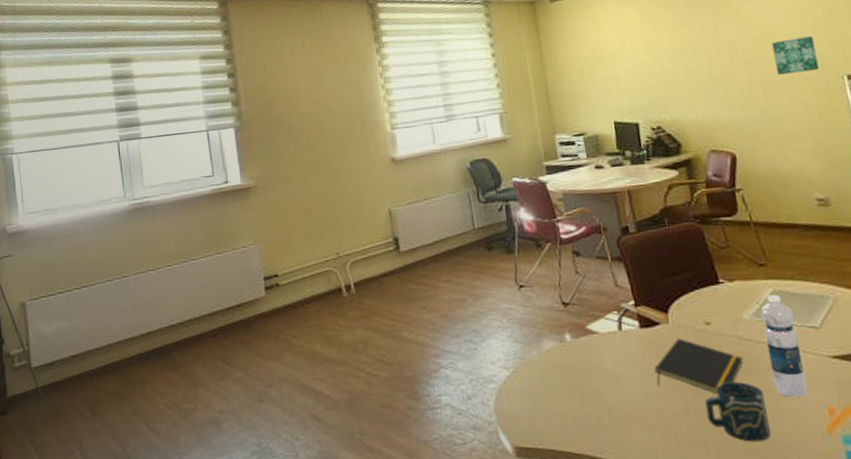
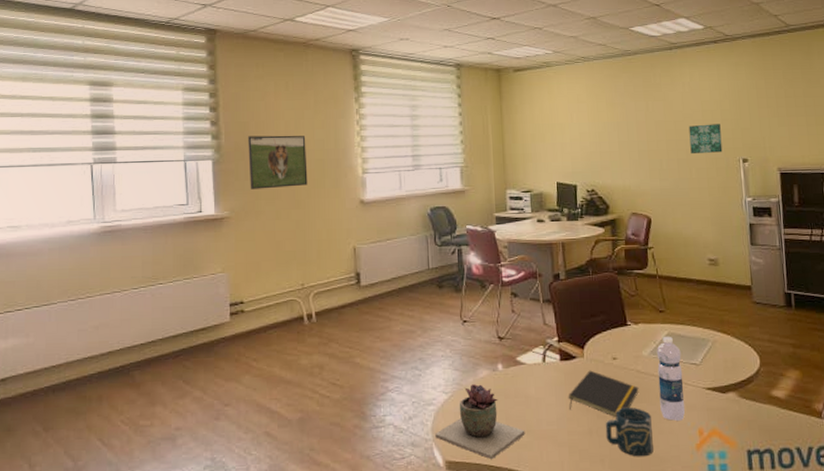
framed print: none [268,94,334,155] -> present [248,135,308,189]
succulent plant: none [499,357,607,444] -> present [435,384,525,459]

